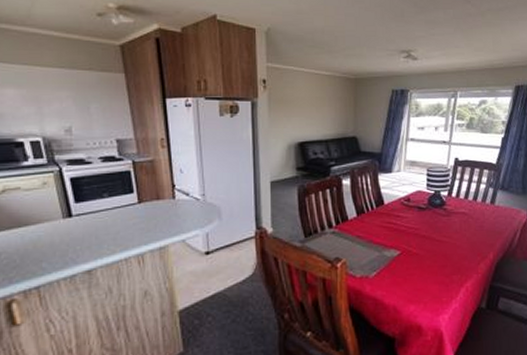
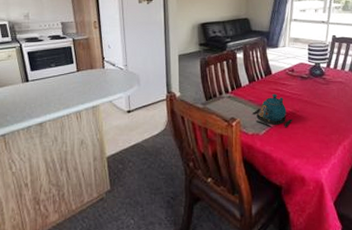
teapot: none [360,228,410,269] -> present [252,93,294,128]

